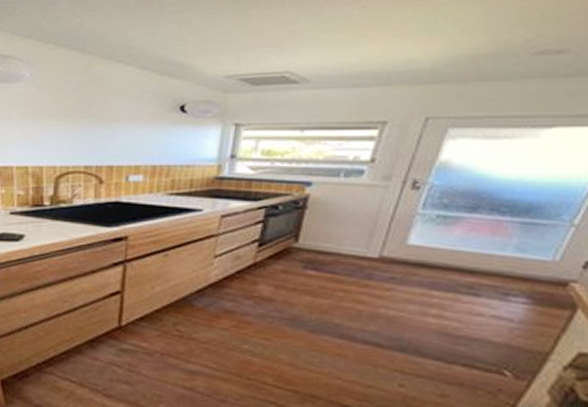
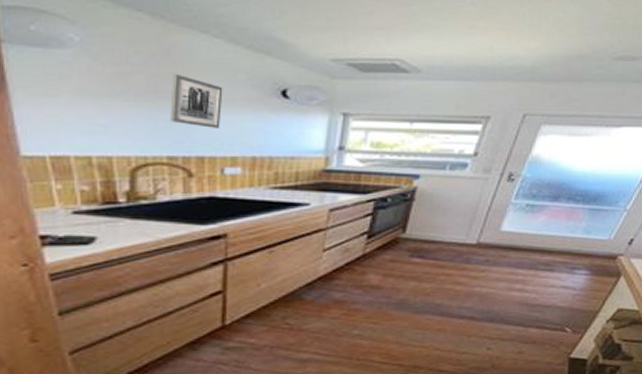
wall art: none [89,96,132,141] -> present [170,73,223,128]

